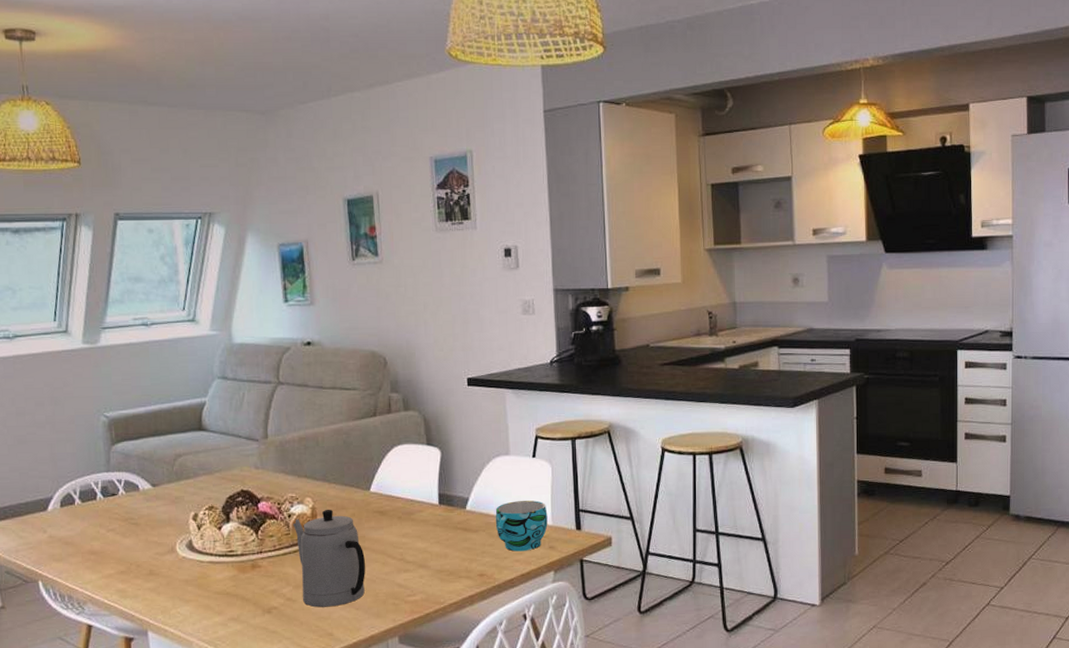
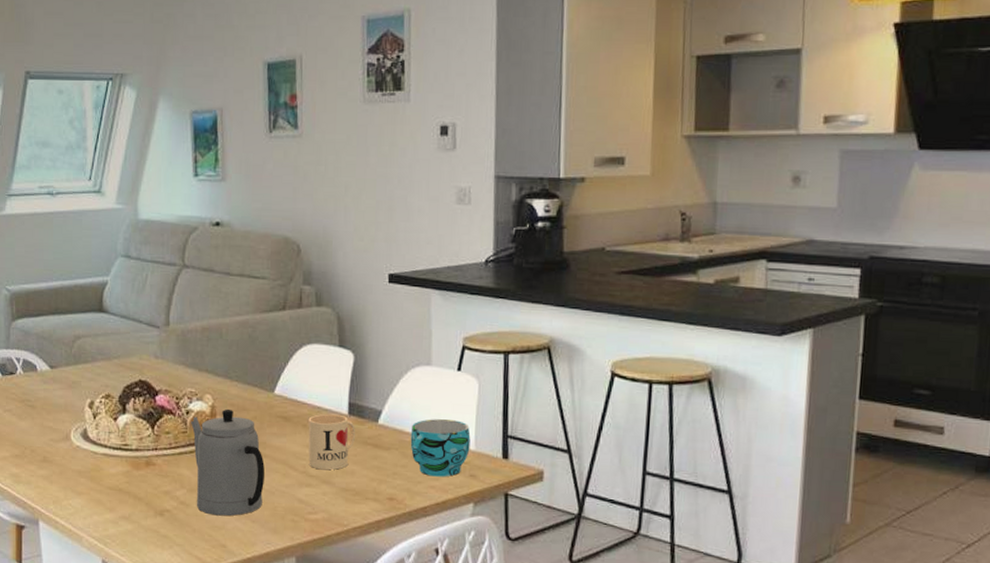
mug: none [403,505,446,556] -> present [308,413,355,470]

